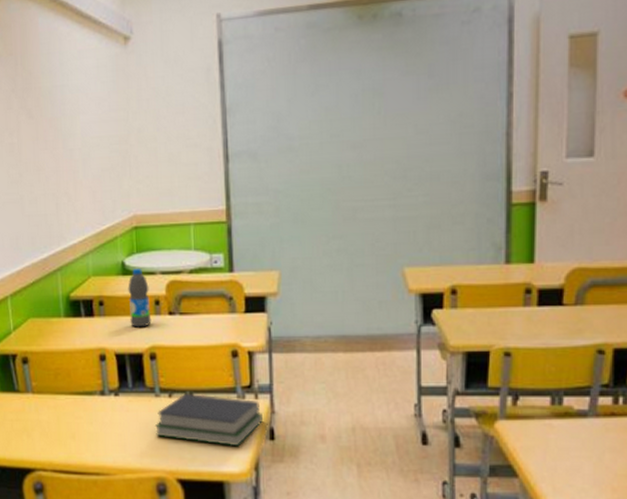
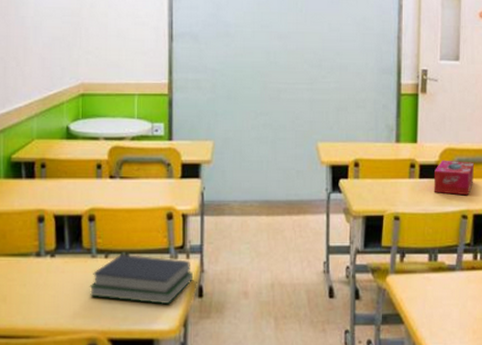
water bottle: present [128,269,152,328] -> none [71,134,93,190]
tissue box: none [557,282,614,326] -> present [433,160,474,196]

